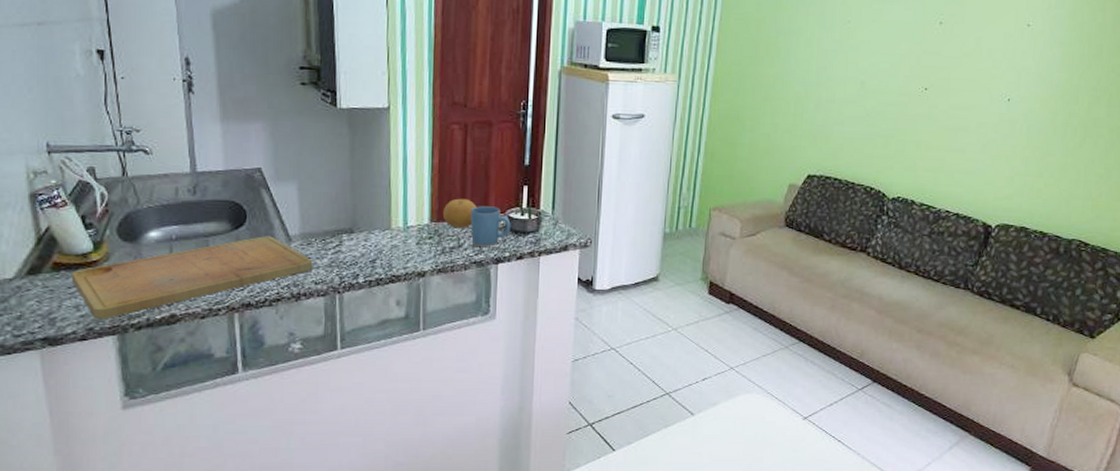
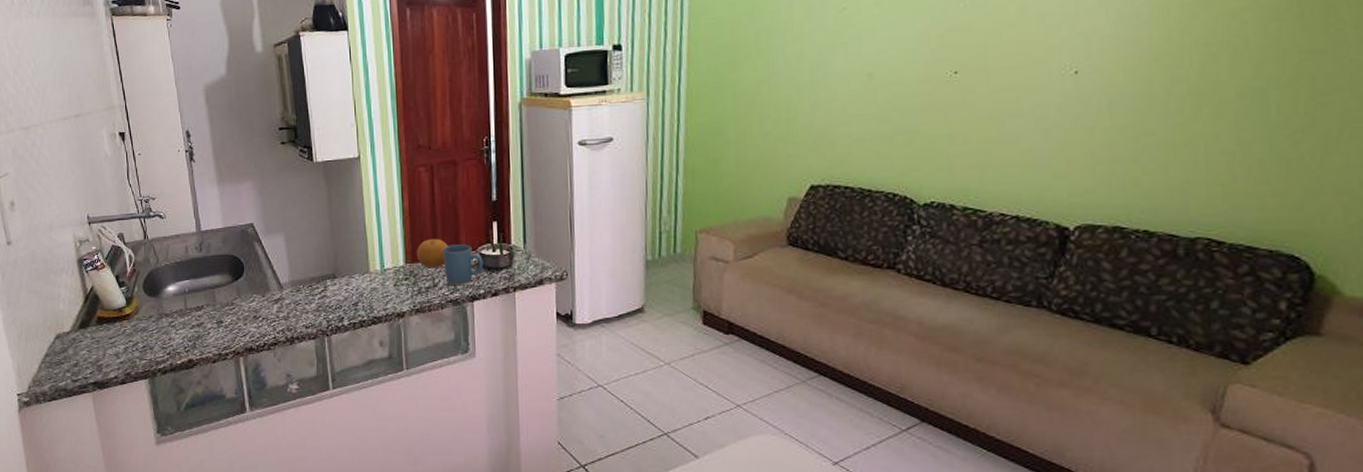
cutting board: present [71,236,313,320] -> none [111,285,303,365]

